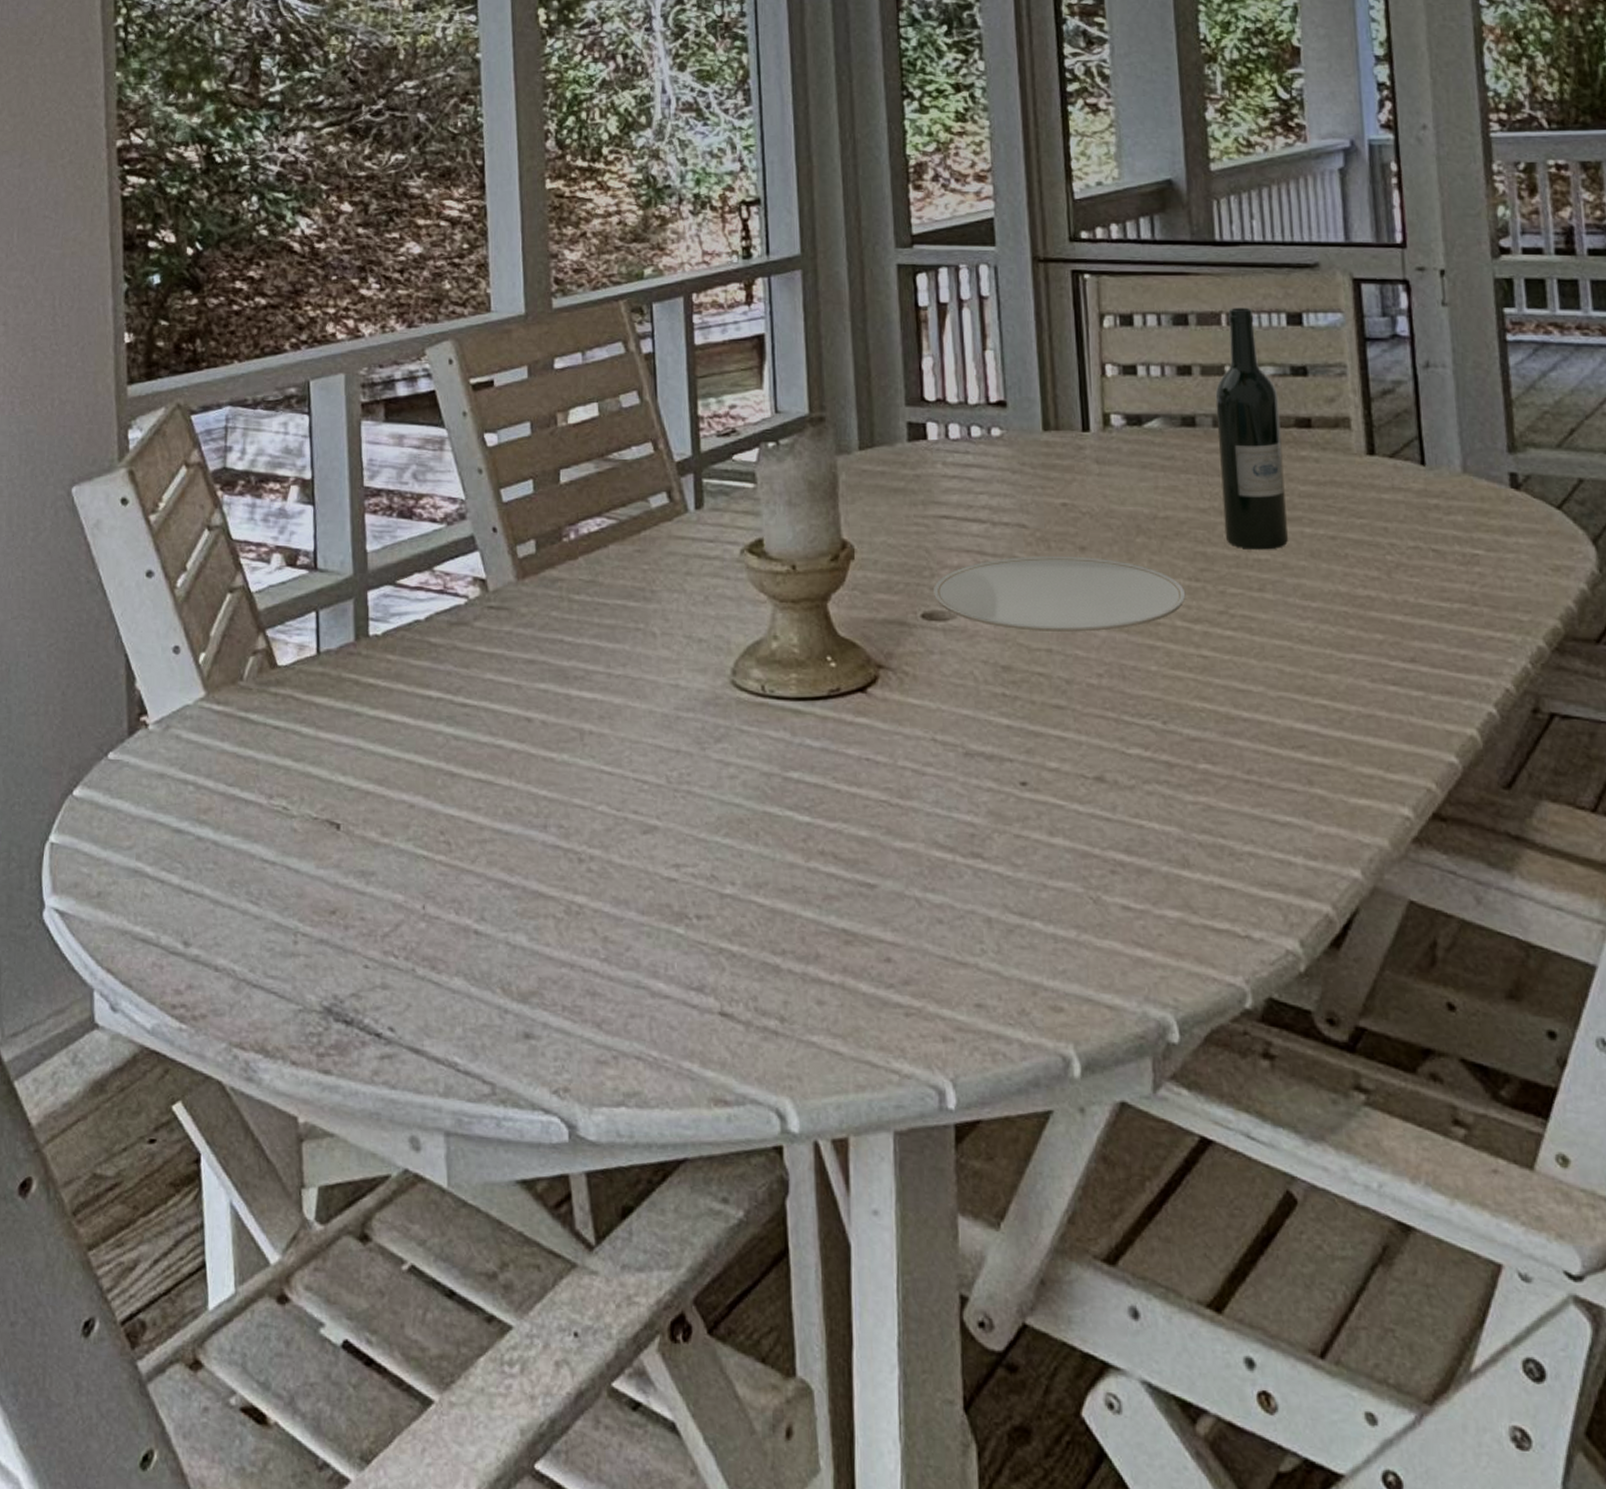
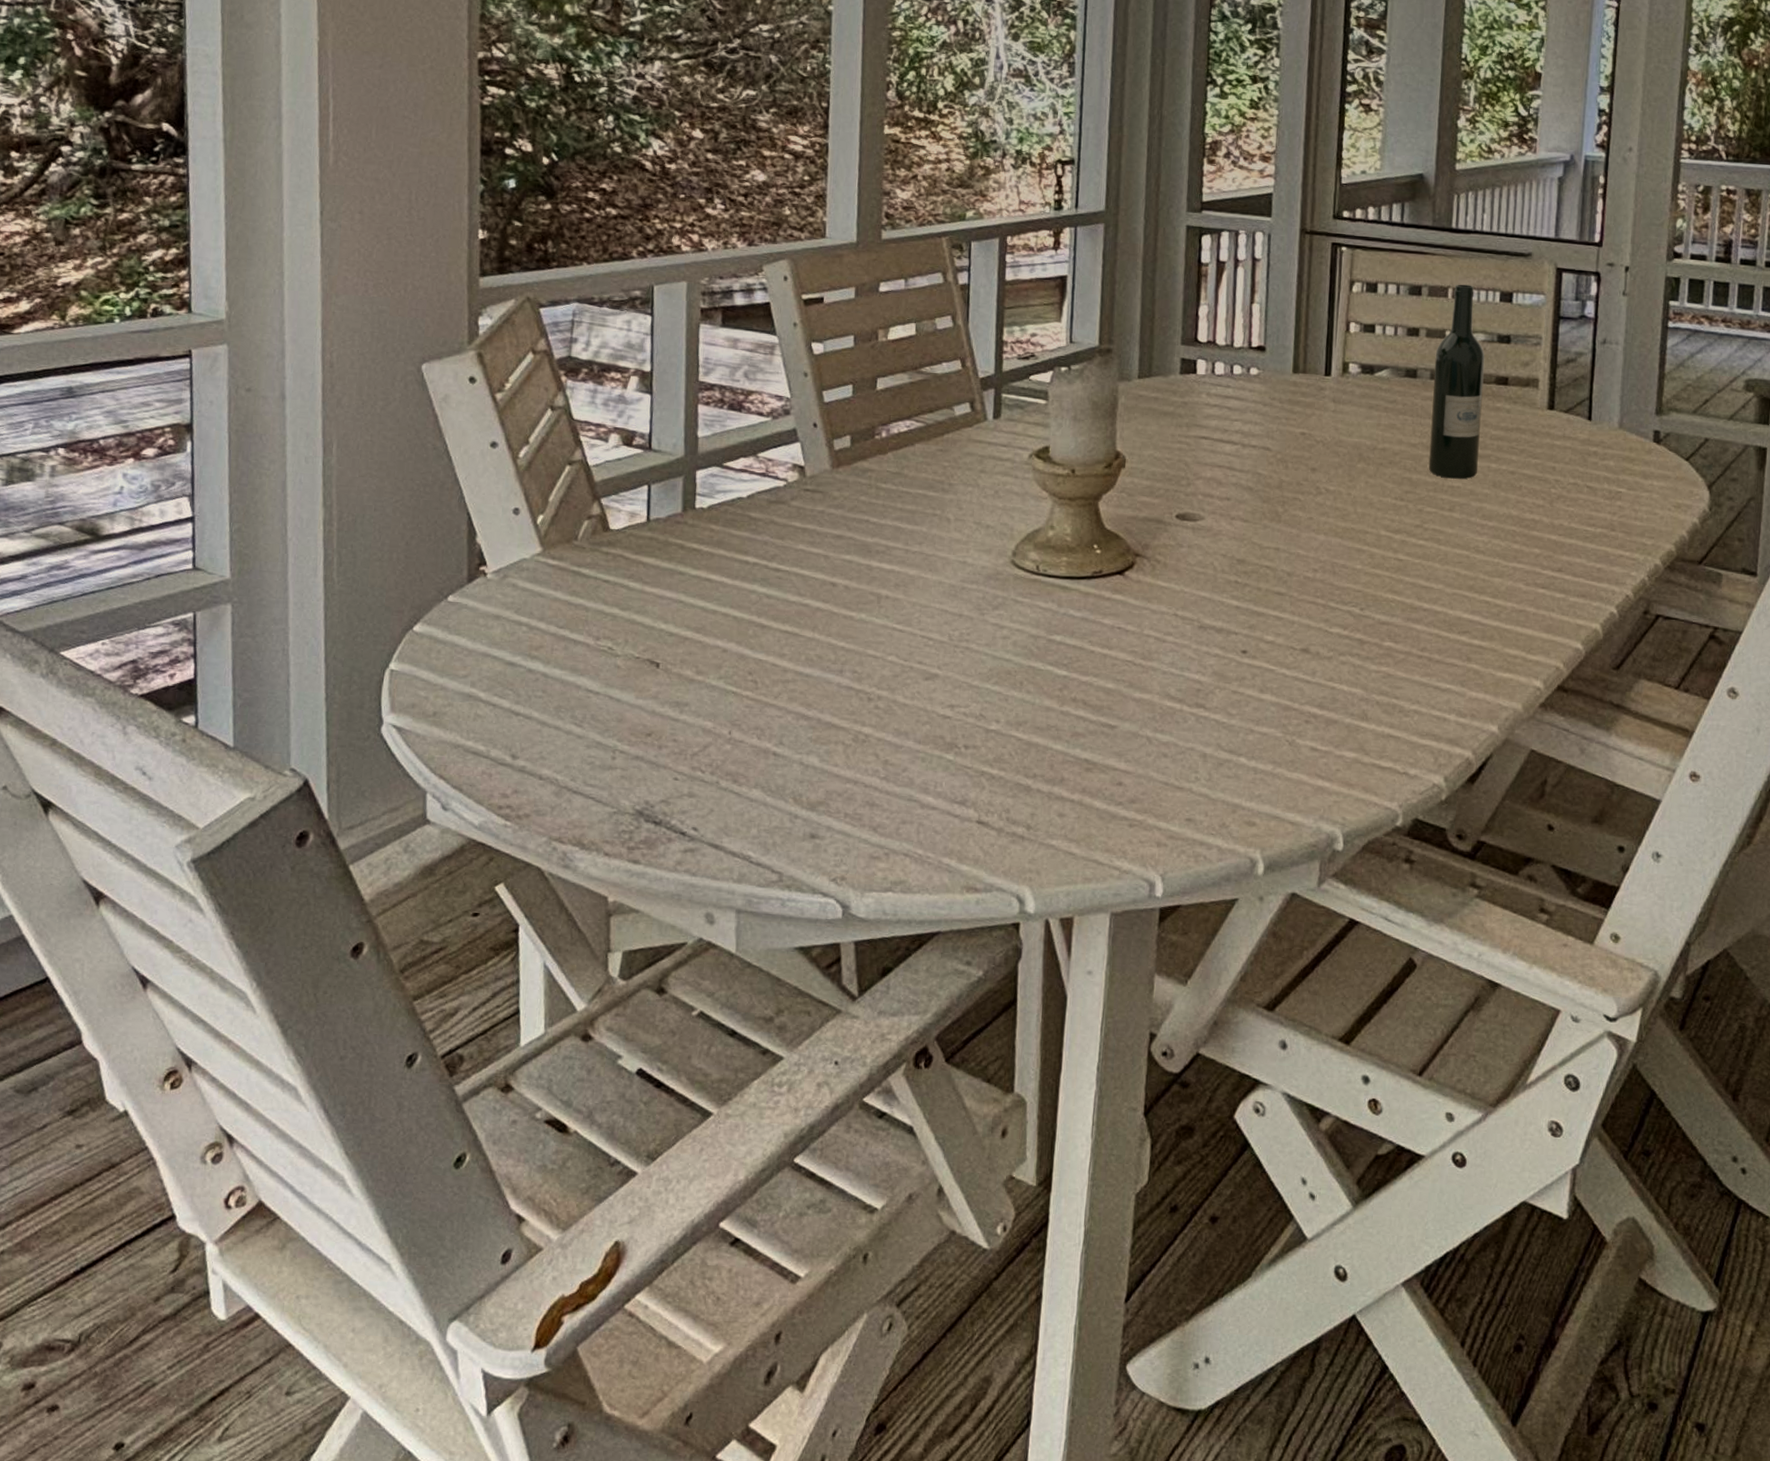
plate: present [934,555,1186,633] -> none [1188,473,1392,536]

